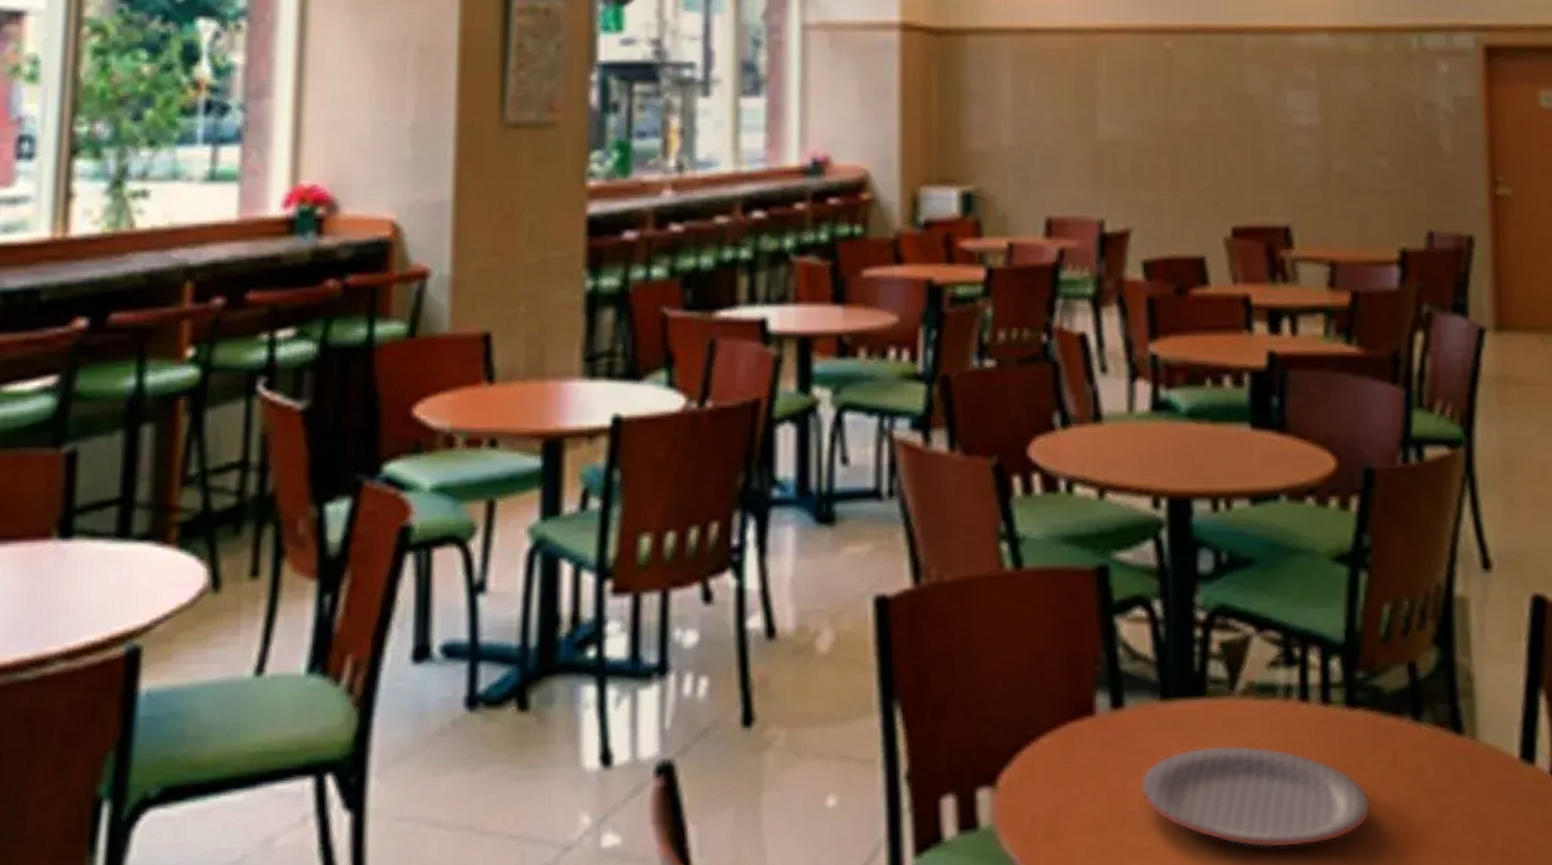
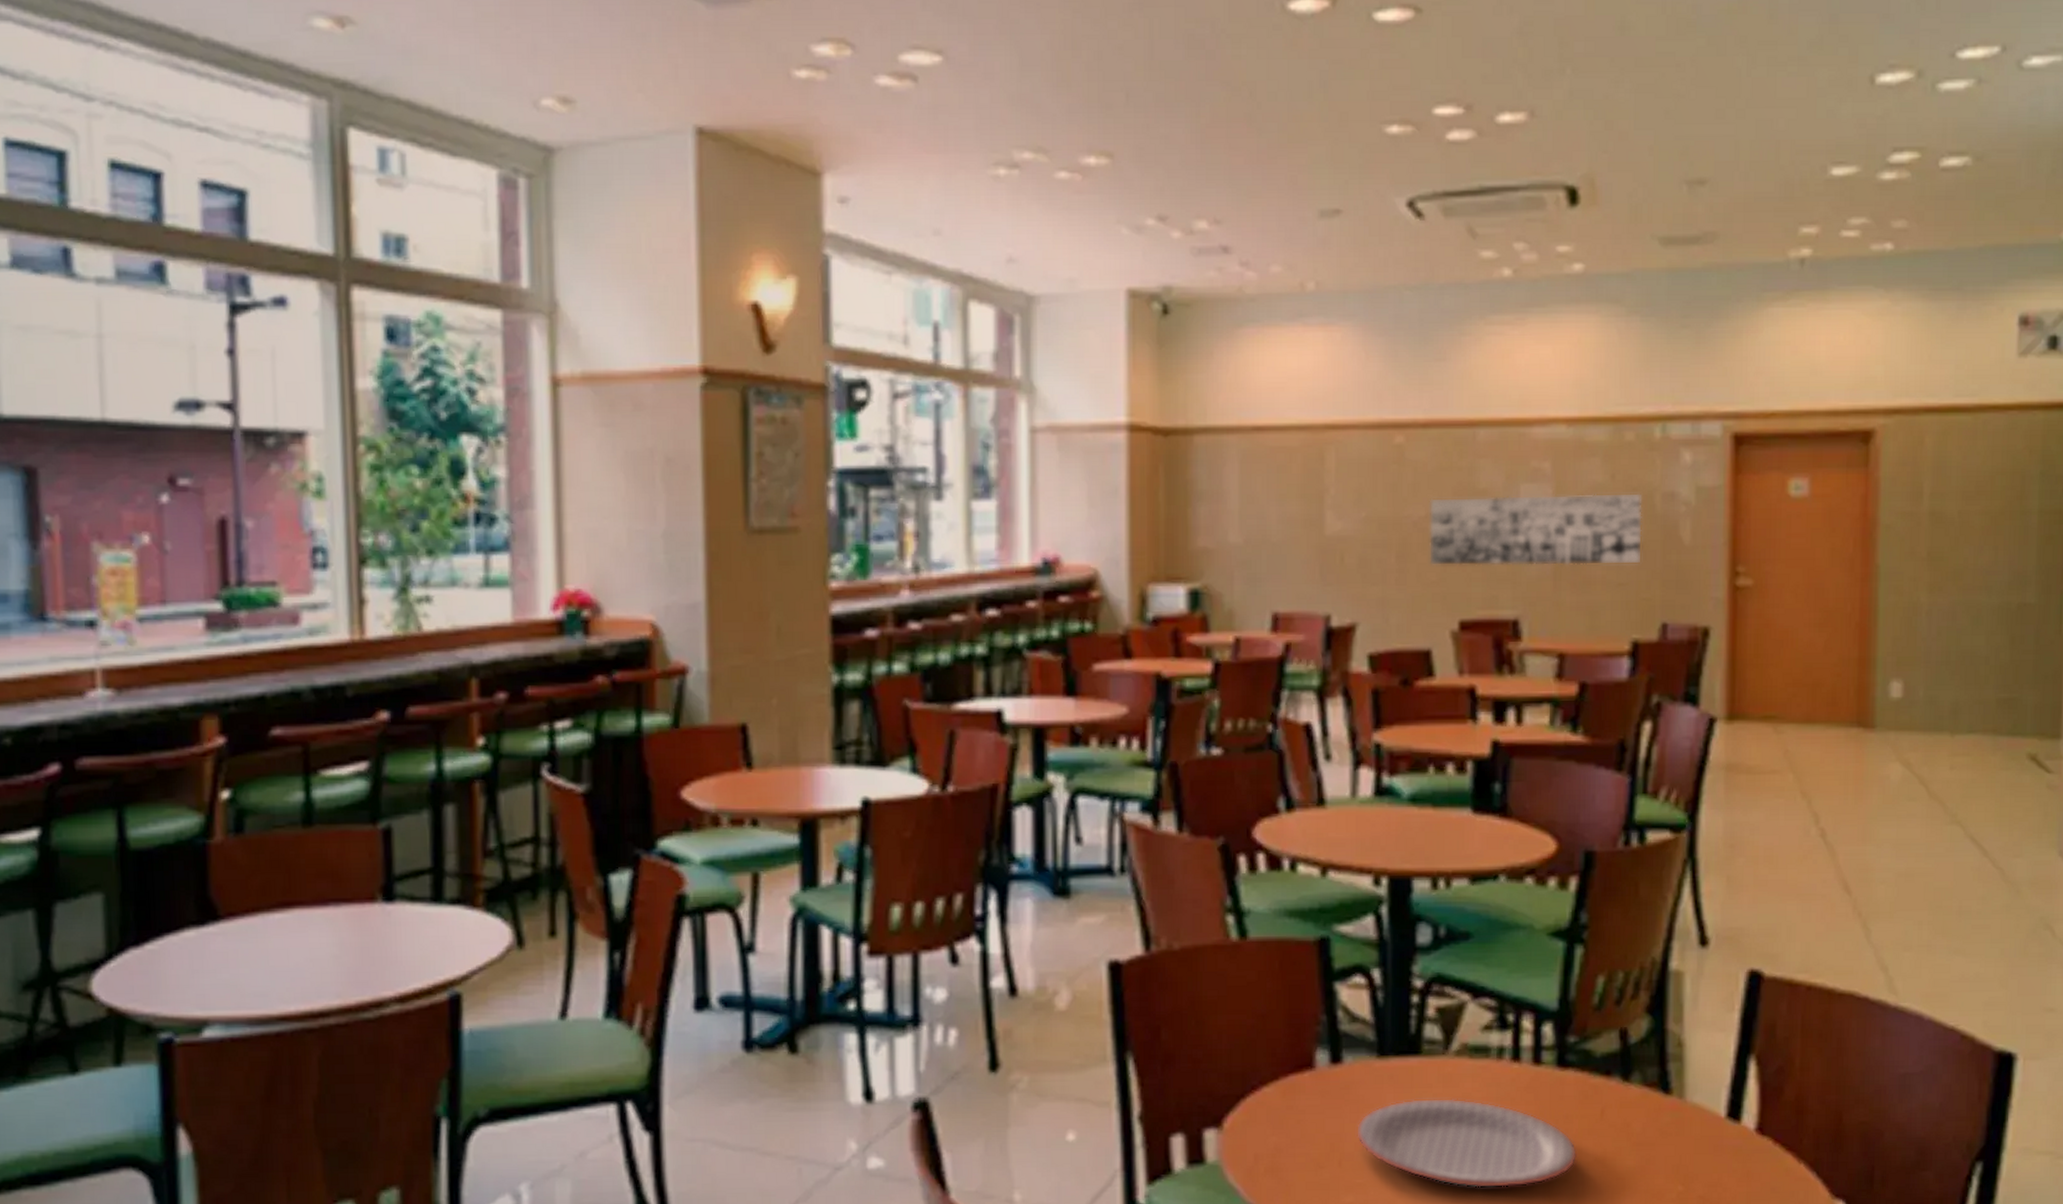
wall art: none [1199,101,1405,172] -> present [1428,492,1643,566]

